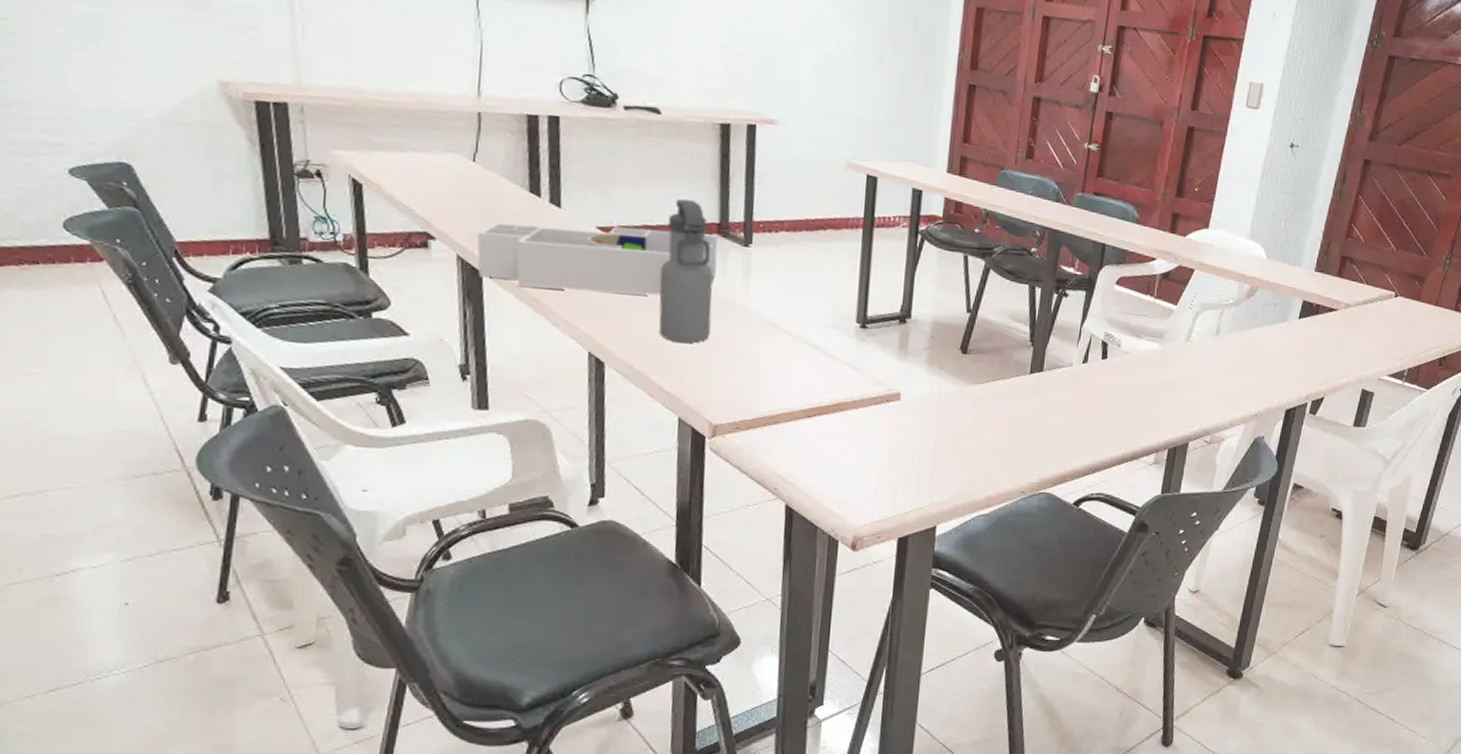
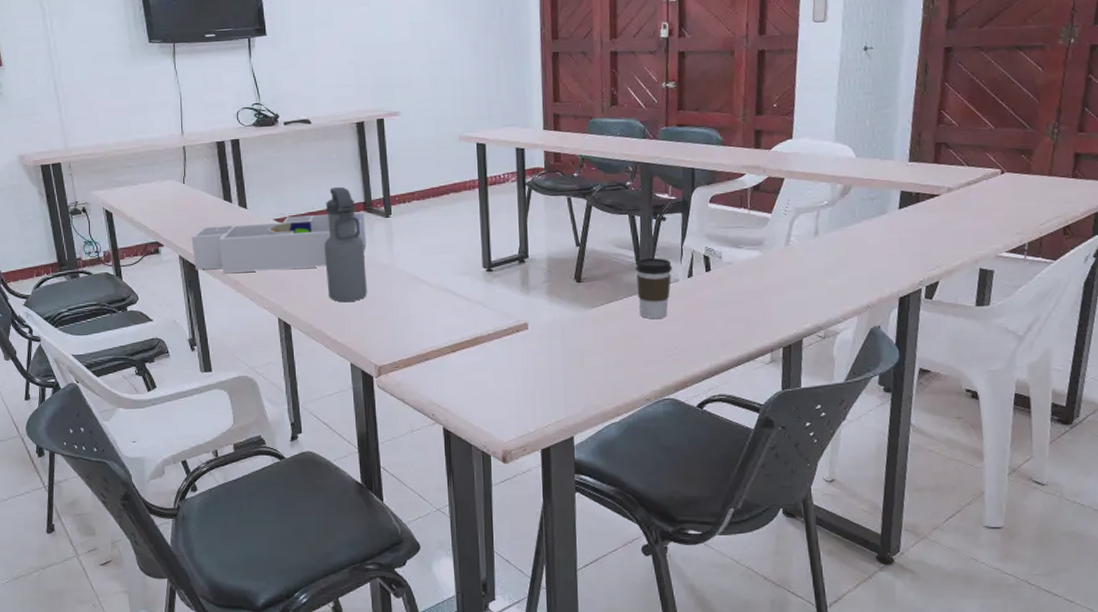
coffee cup: none [1026,335,1068,404] -> present [635,257,672,319]

